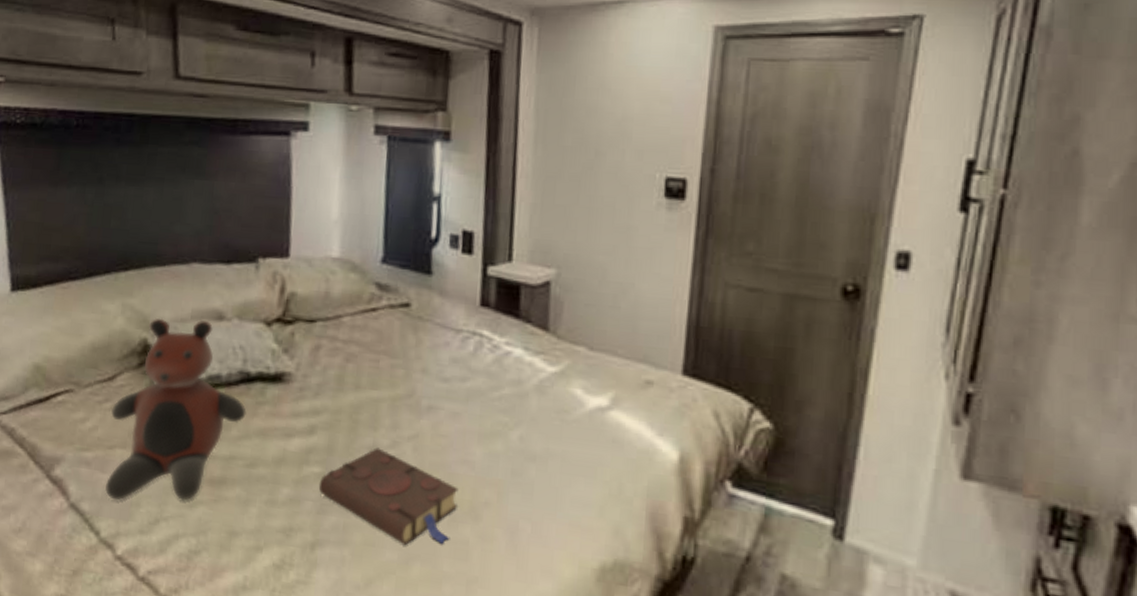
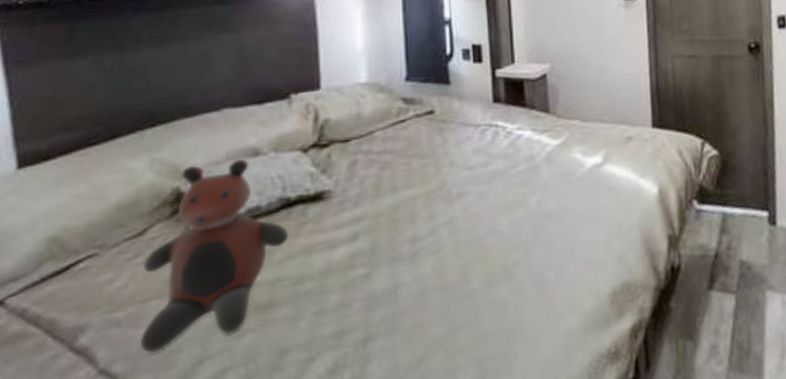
book: present [318,447,459,545] -> none [365,238,492,318]

